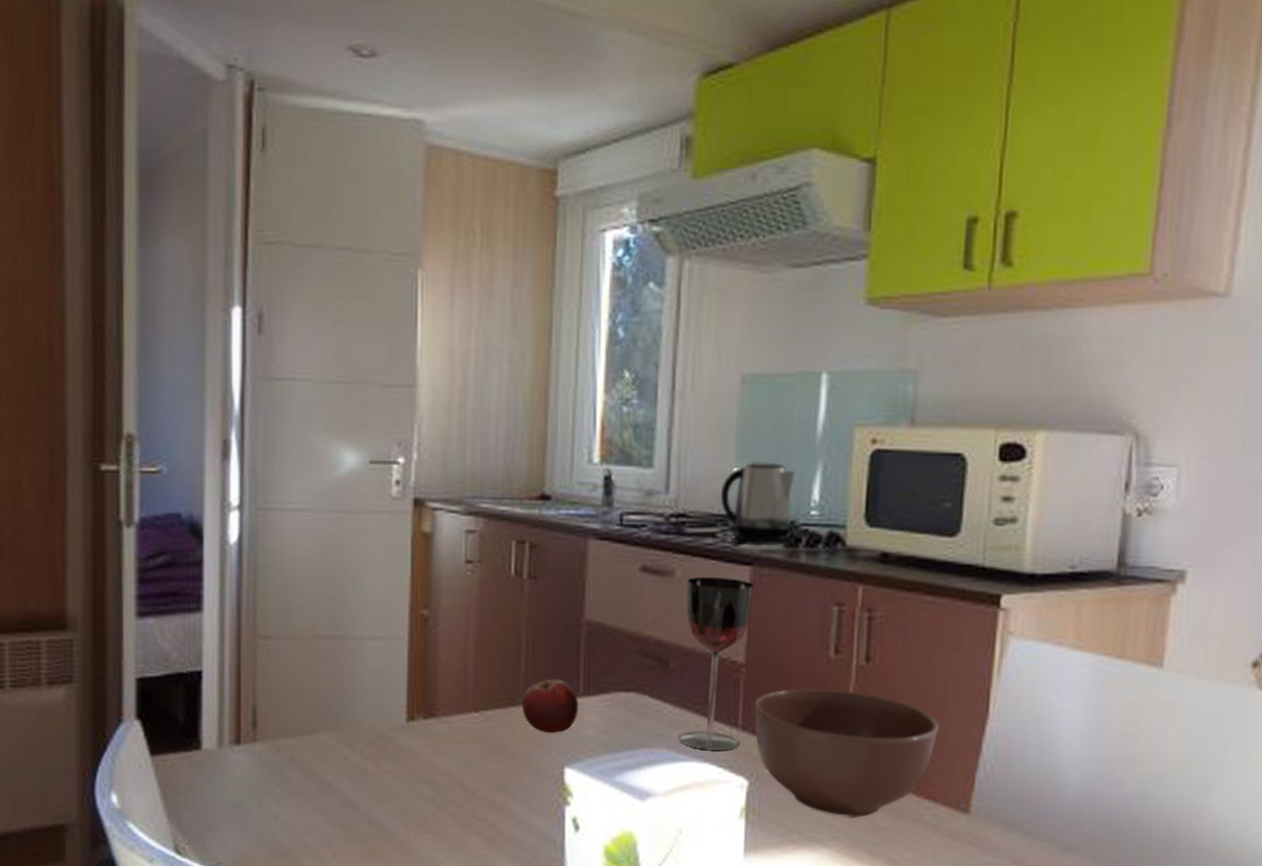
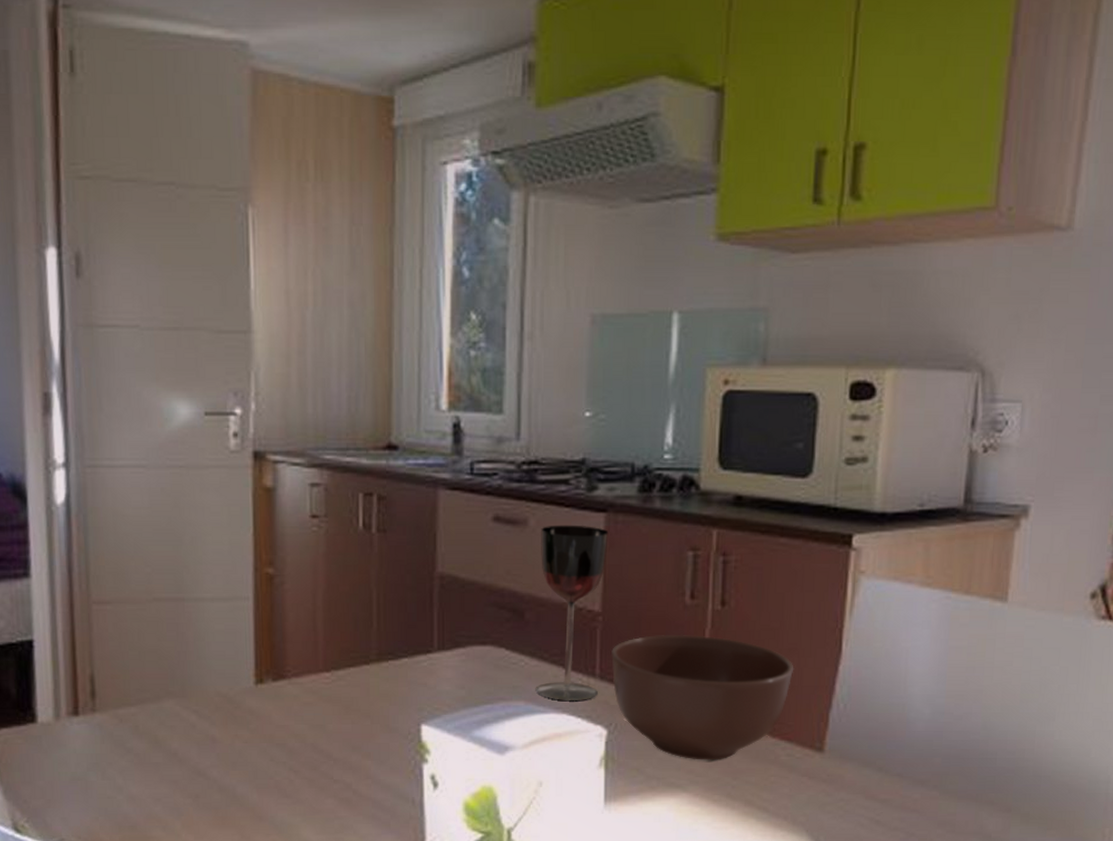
fruit: present [522,679,579,734] -> none [375,635,434,691]
kettle: present [720,461,795,545] -> none [572,404,647,491]

